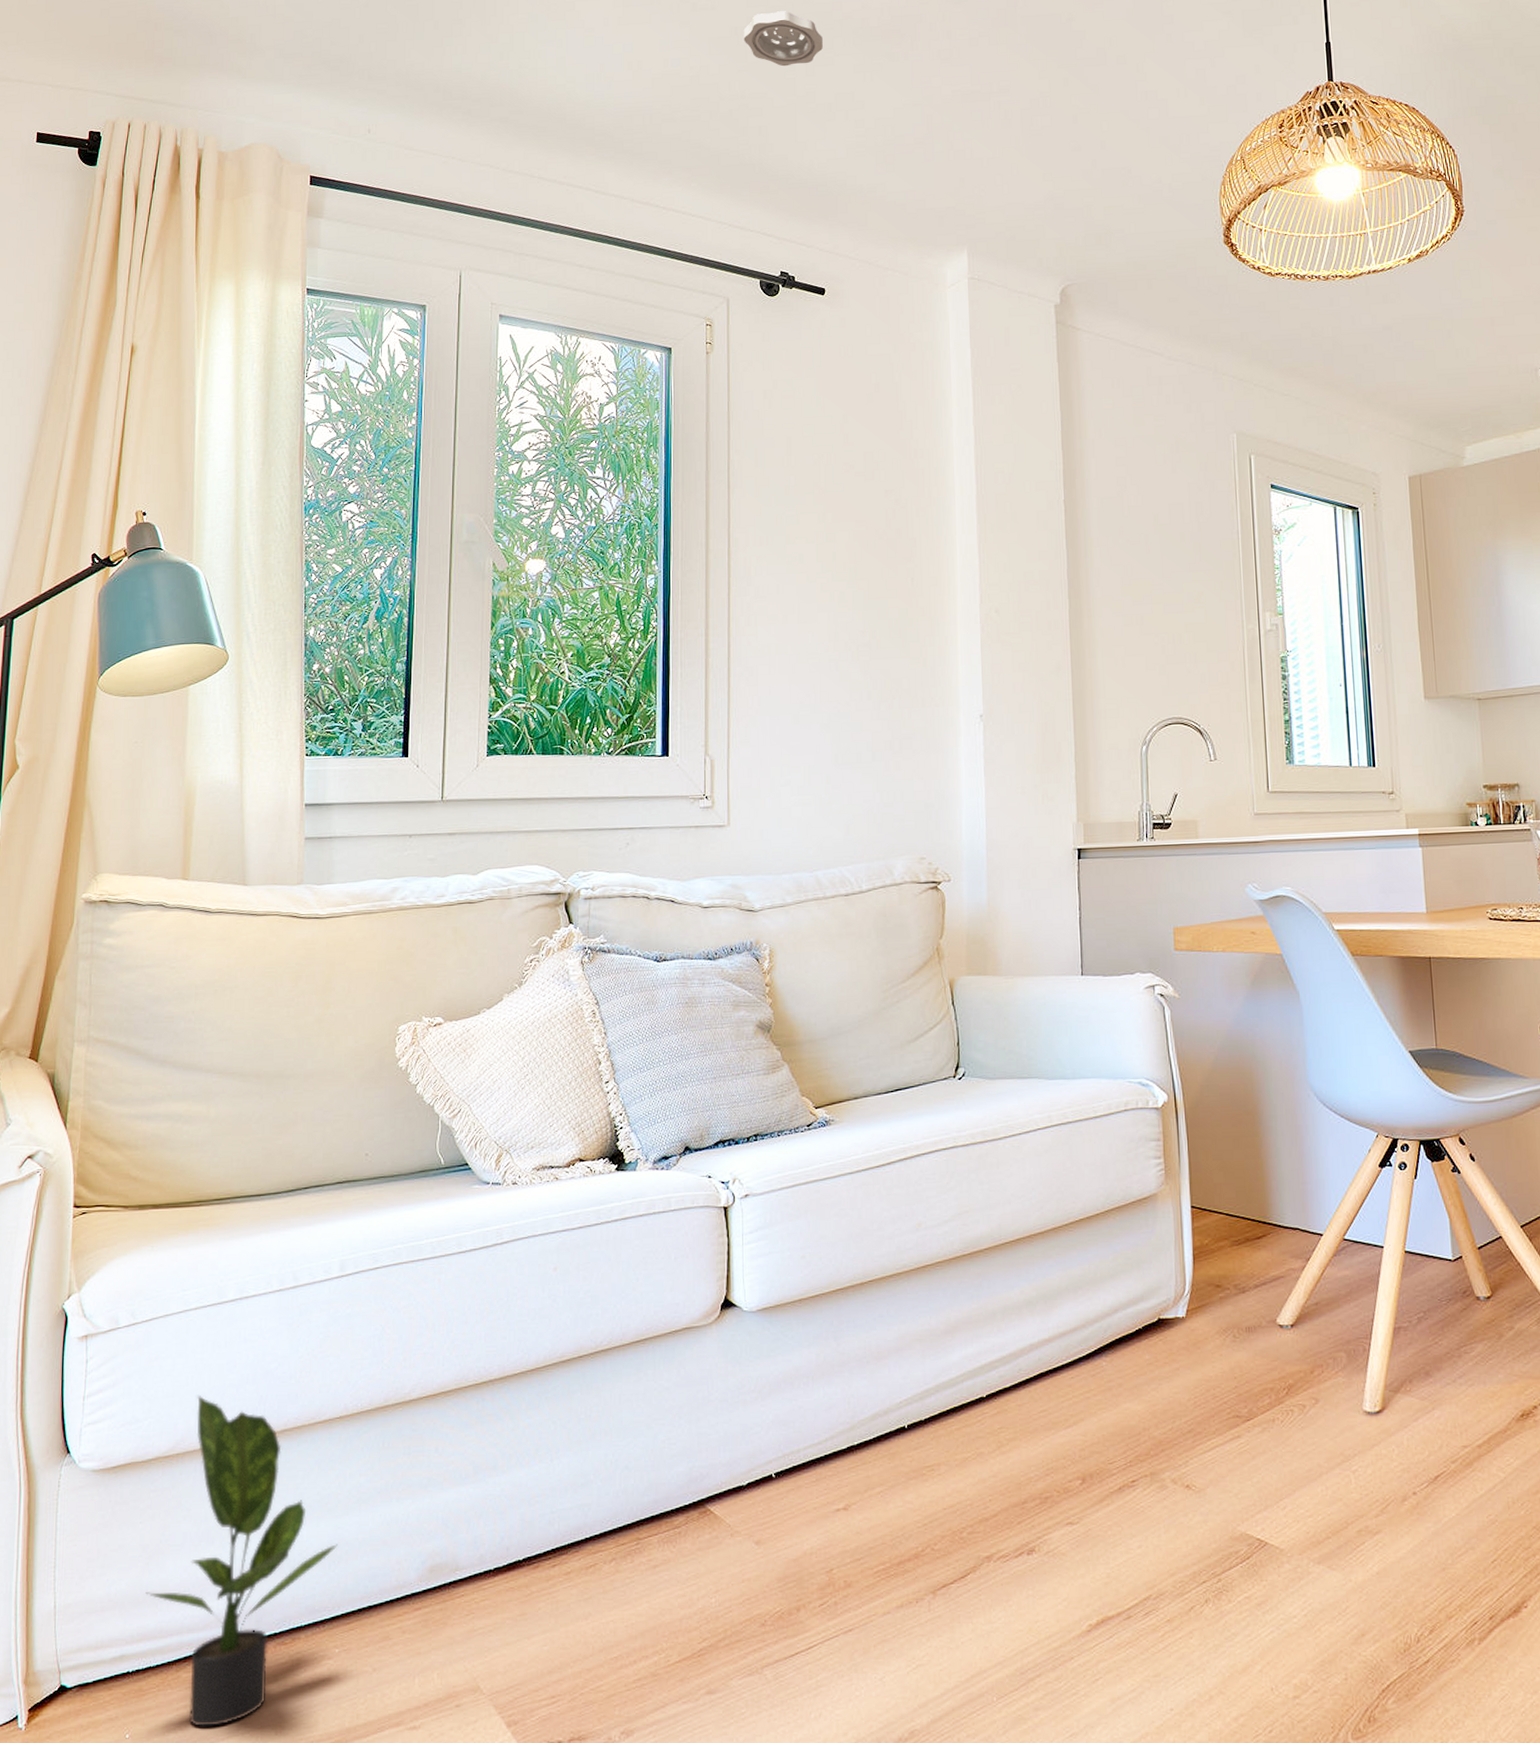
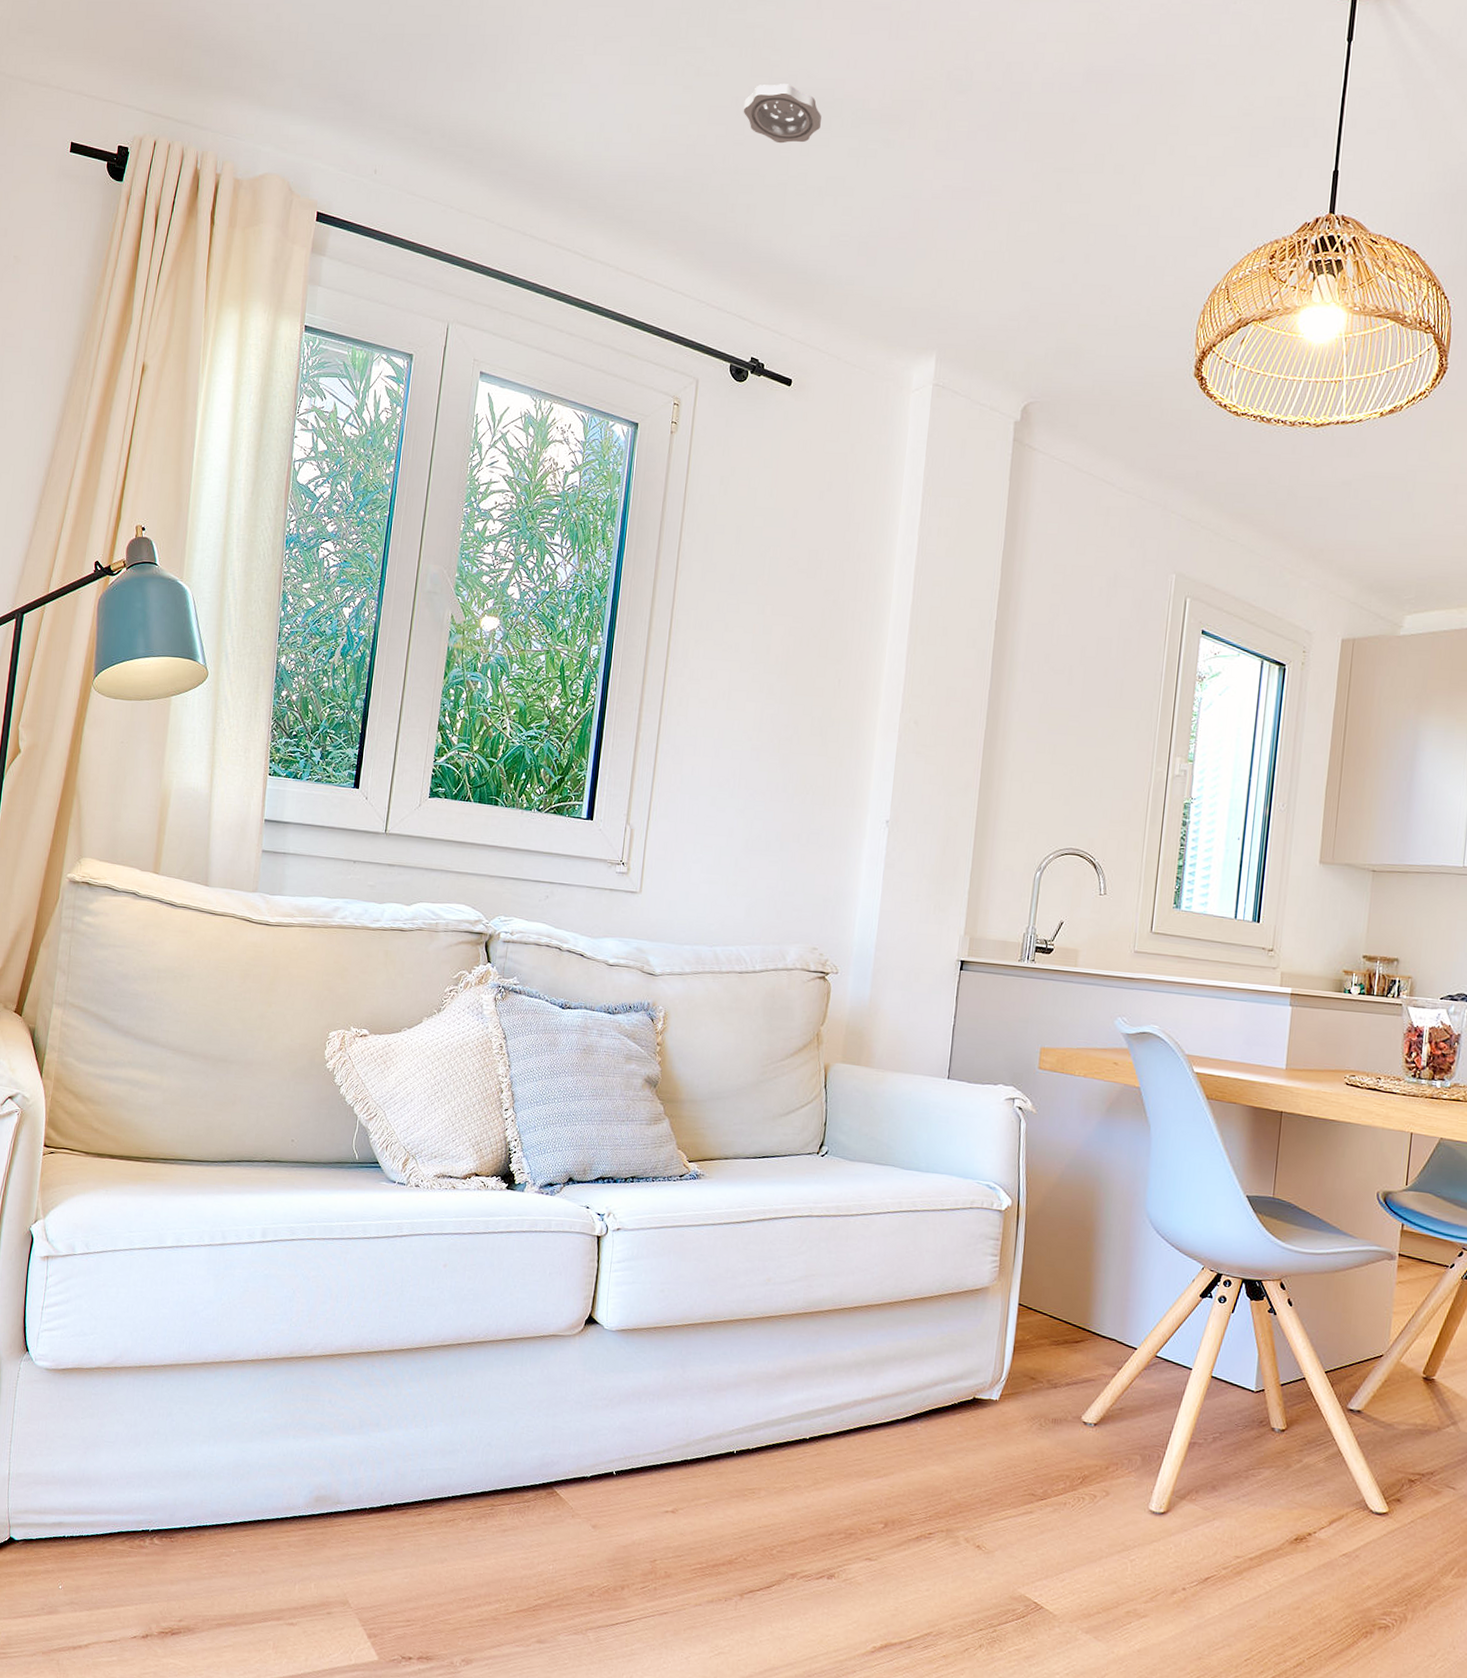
potted plant: present [145,1394,337,1727] -> none [82,1321,241,1593]

